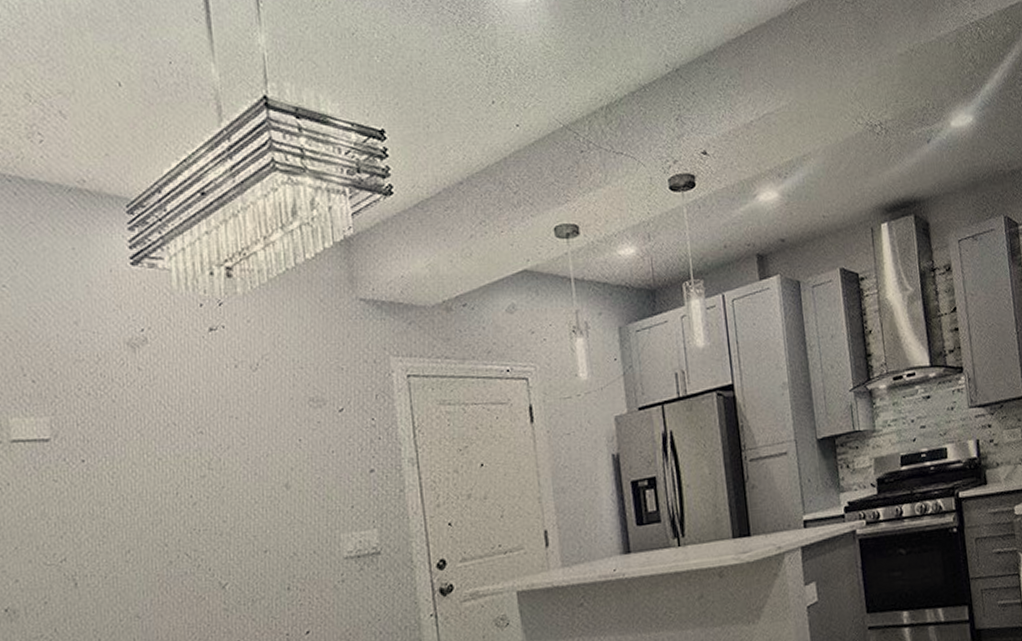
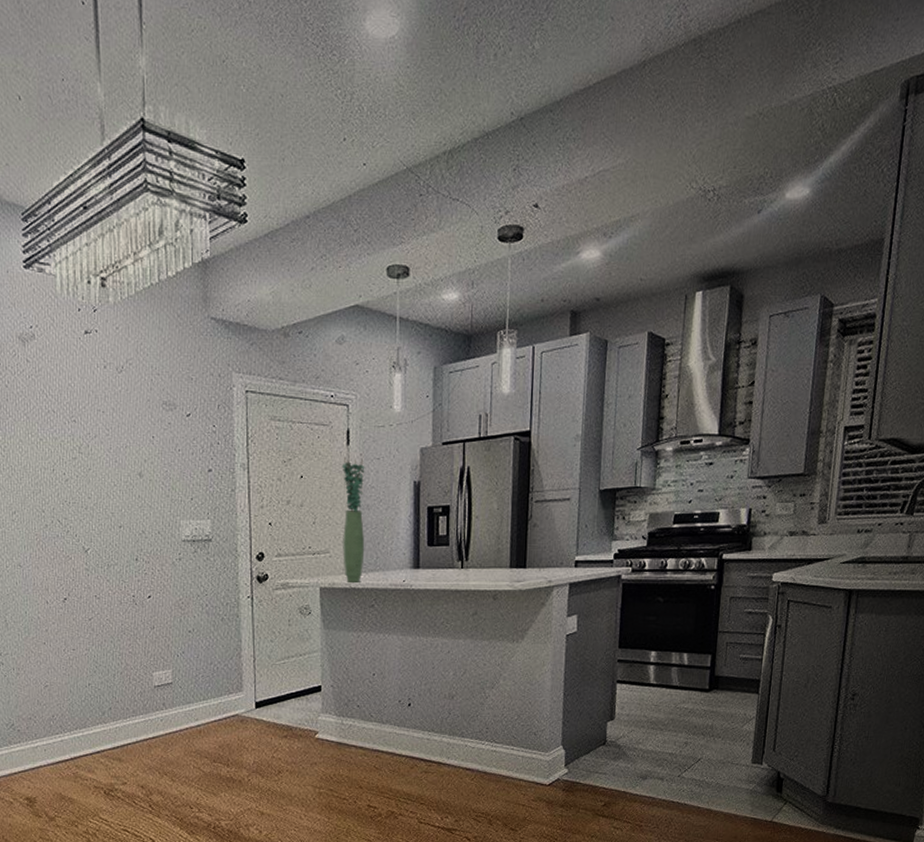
vase: none [527,436,566,582] -> present [341,457,365,584]

